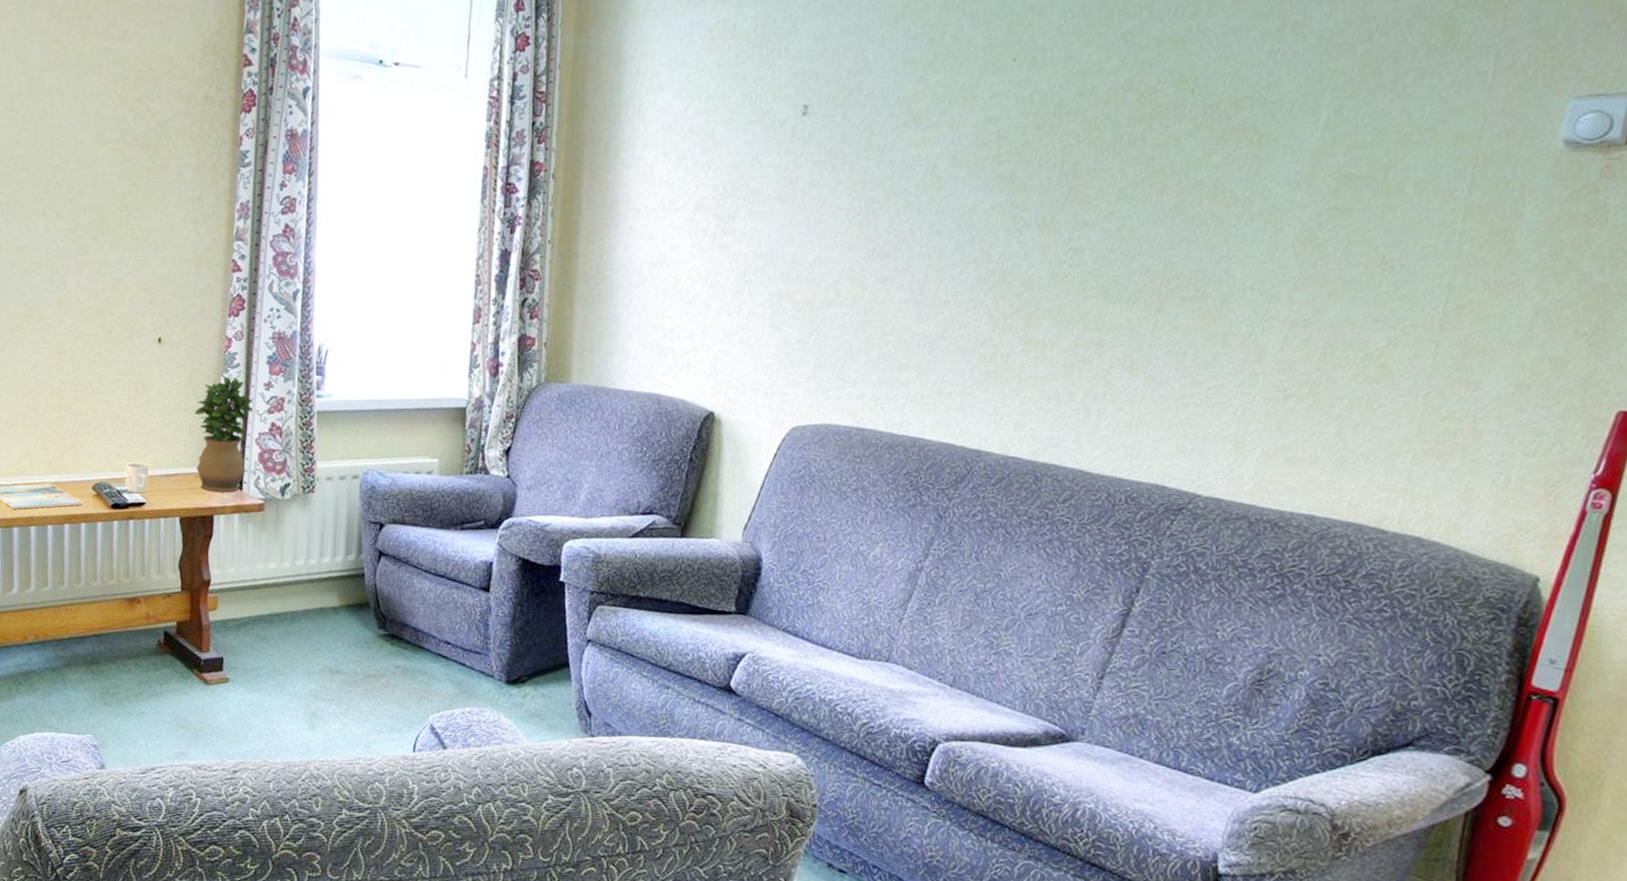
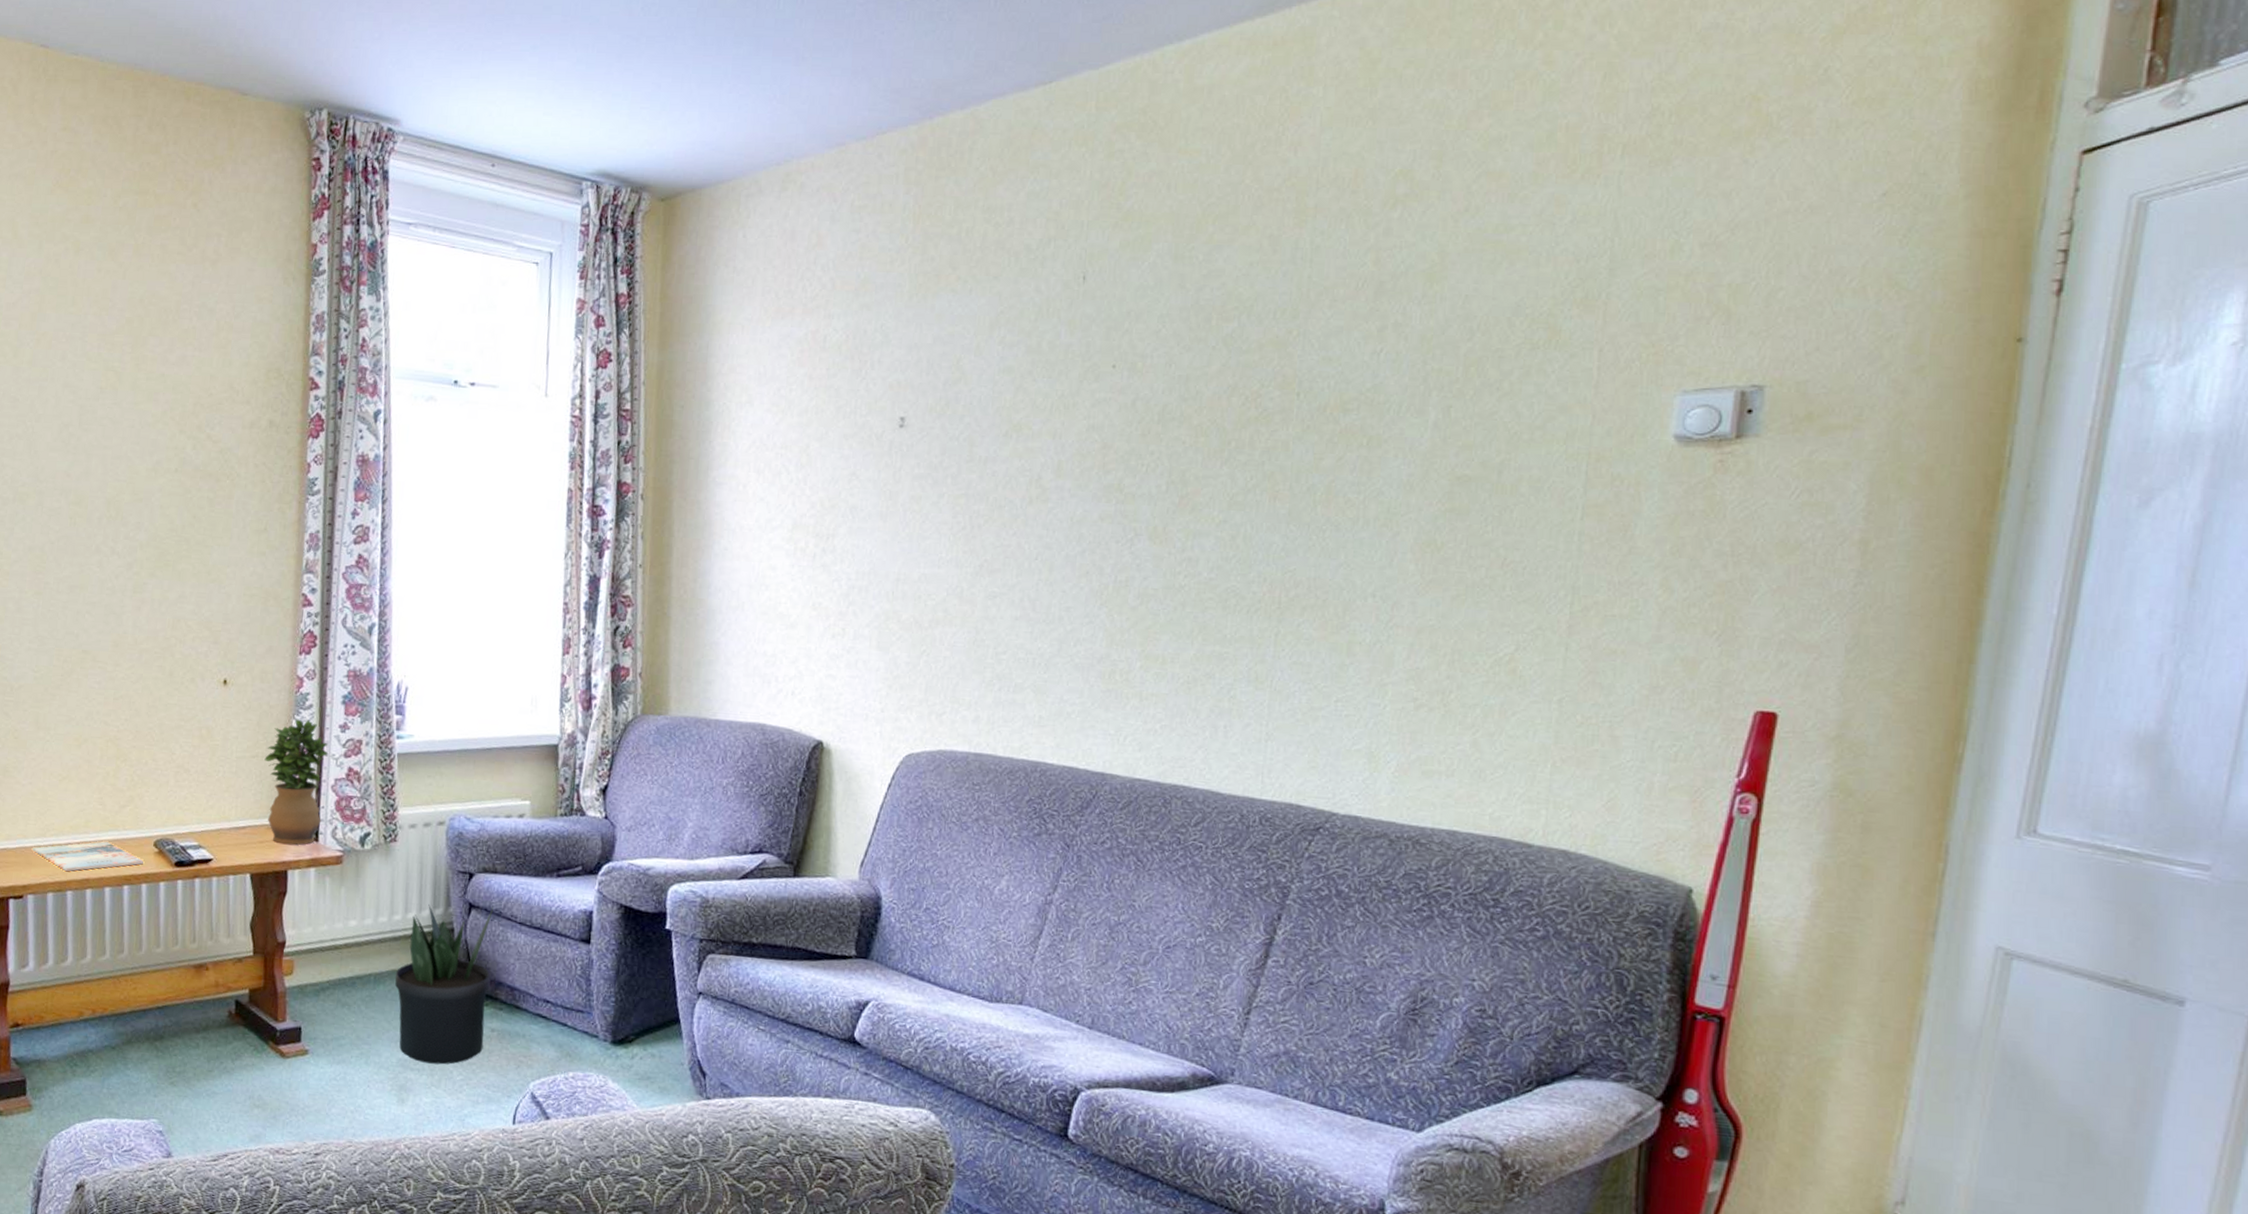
mug: present [125,462,150,495] -> none [189,815,216,851]
planter: none [309,551,401,696] -> present [394,905,493,1065]

